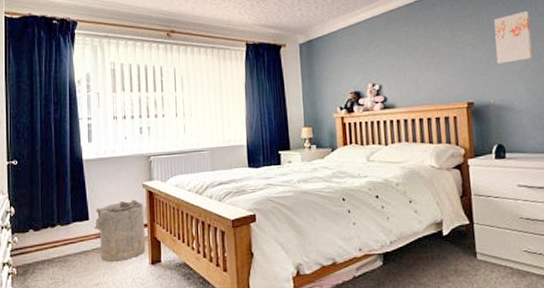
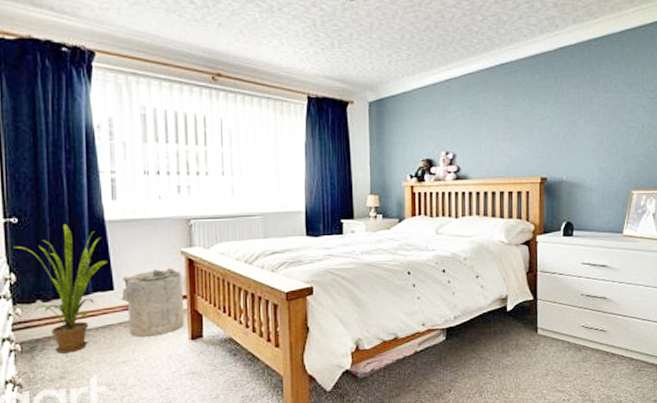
house plant: none [13,163,84,277] -> present [13,223,107,354]
wall art: present [493,10,532,64] -> none [572,86,608,139]

